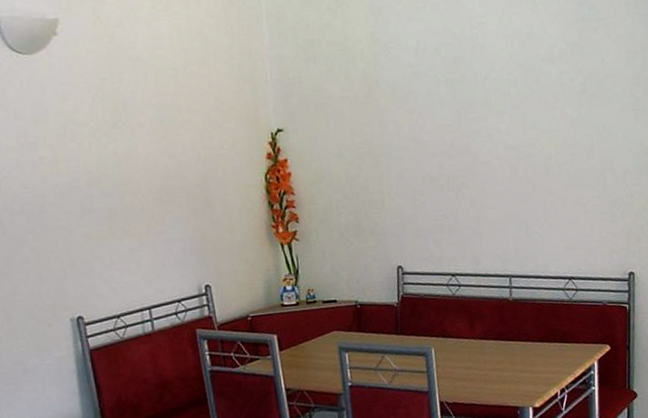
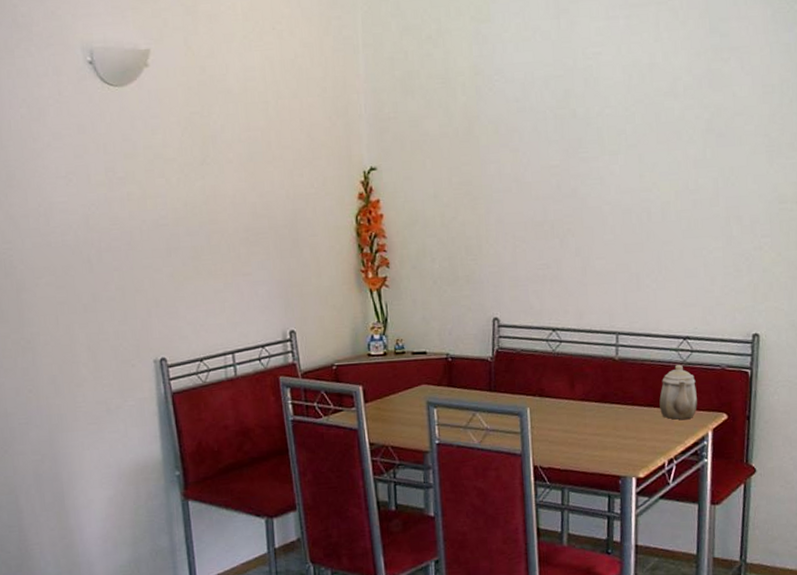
teapot: none [550,302,584,353] -> present [659,364,697,420]

